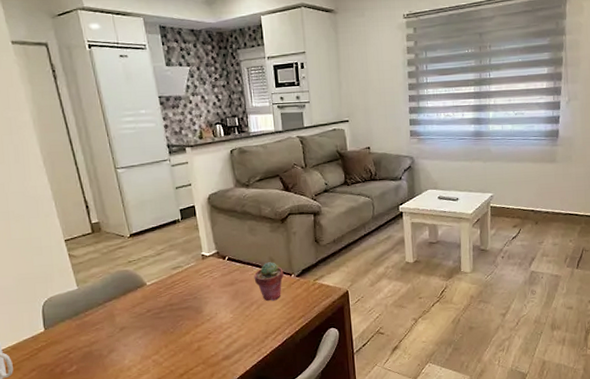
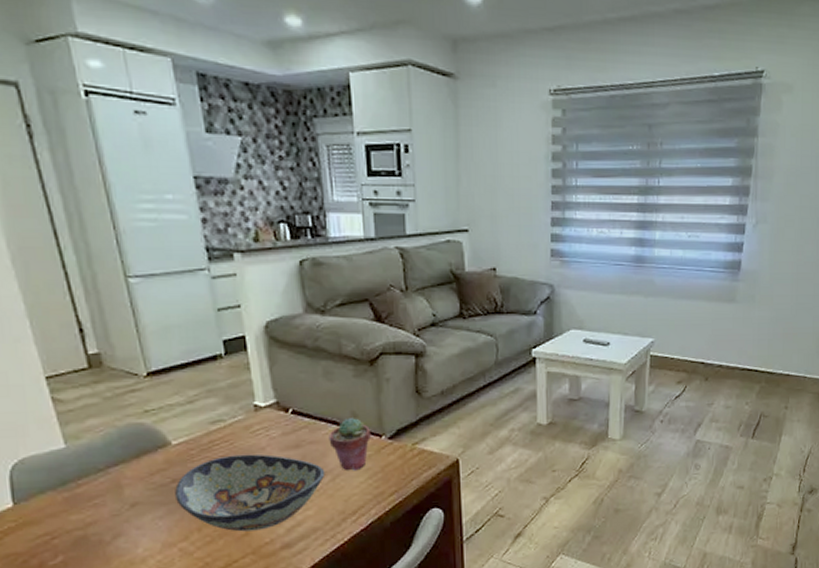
decorative bowl: none [149,290,252,348] -> present [175,454,326,532]

